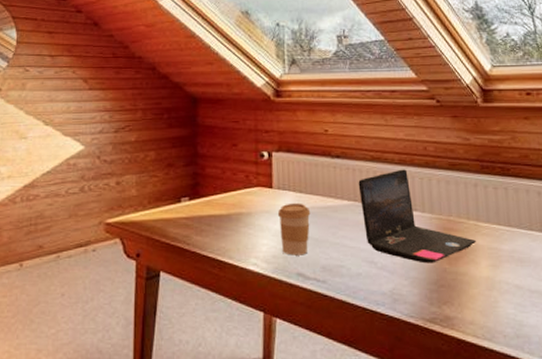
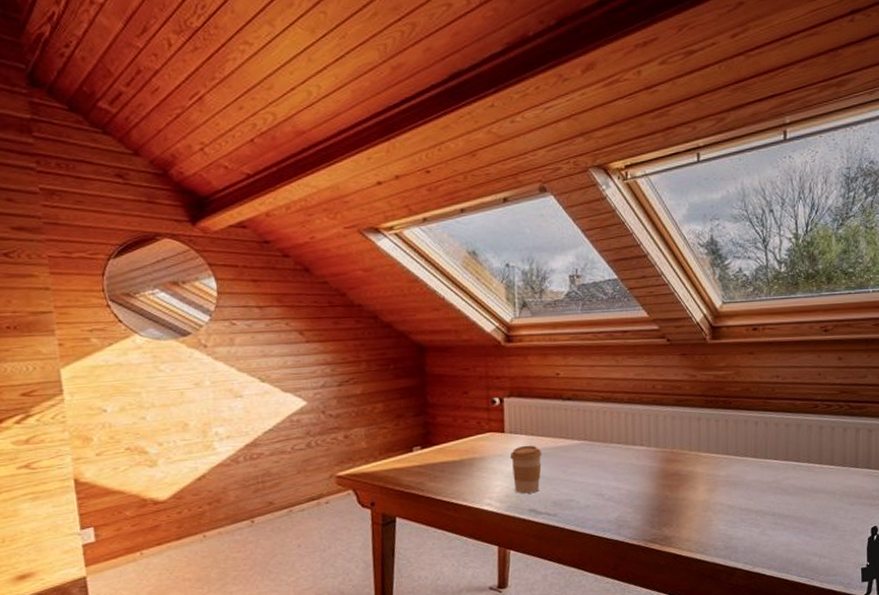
laptop: present [358,169,476,264] -> none [588,407,696,493]

